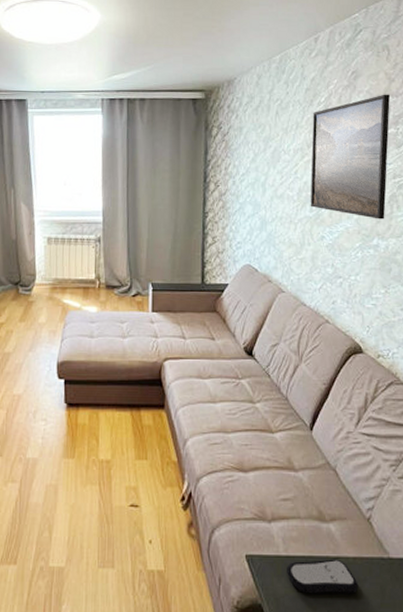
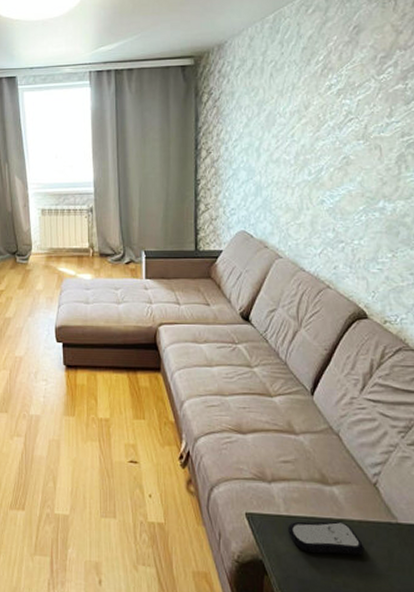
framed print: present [310,94,390,220] -> none [308,47,397,181]

